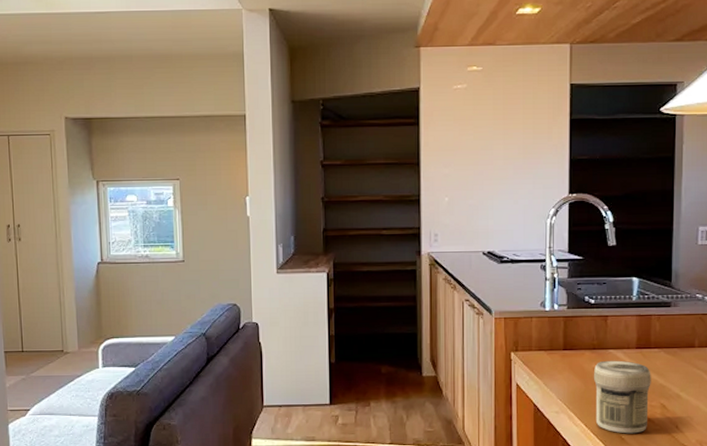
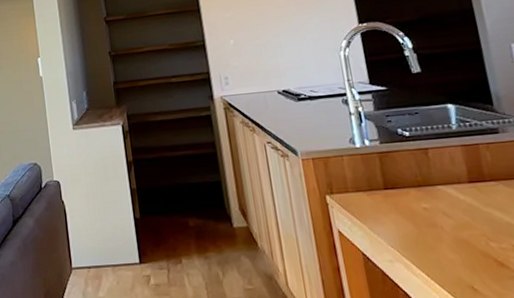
jar: present [593,360,651,434] -> none [424,197,503,284]

